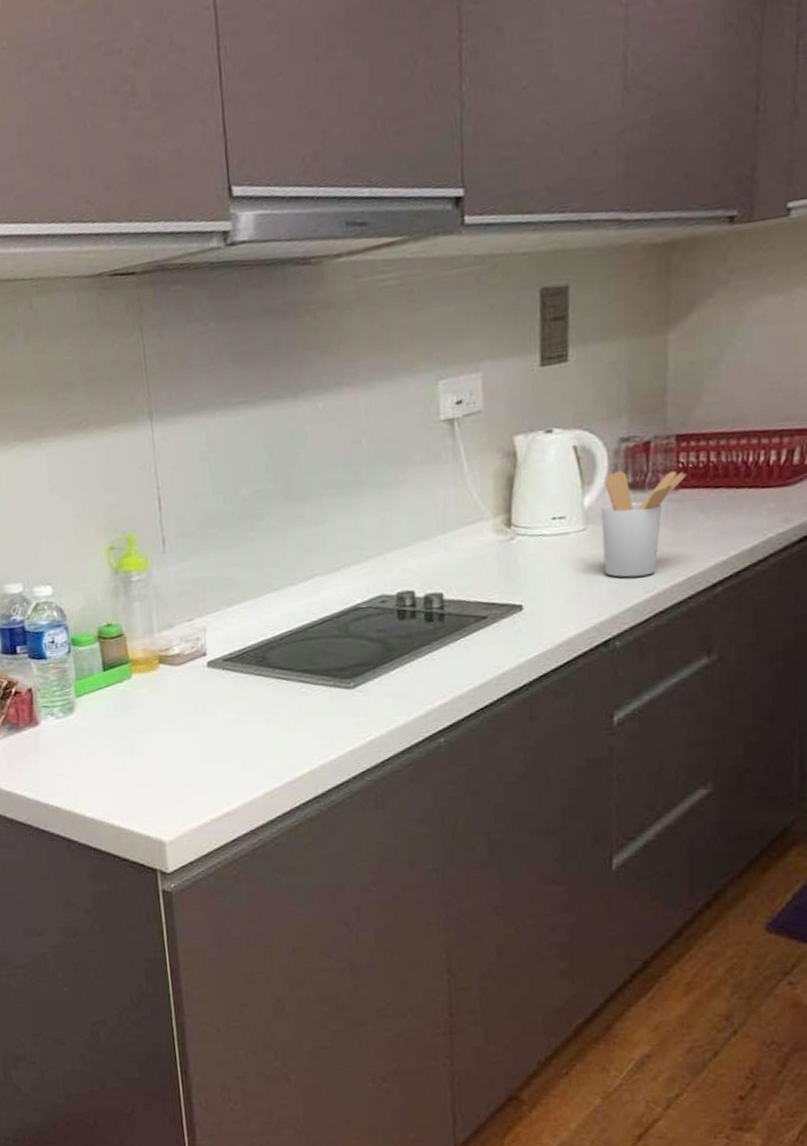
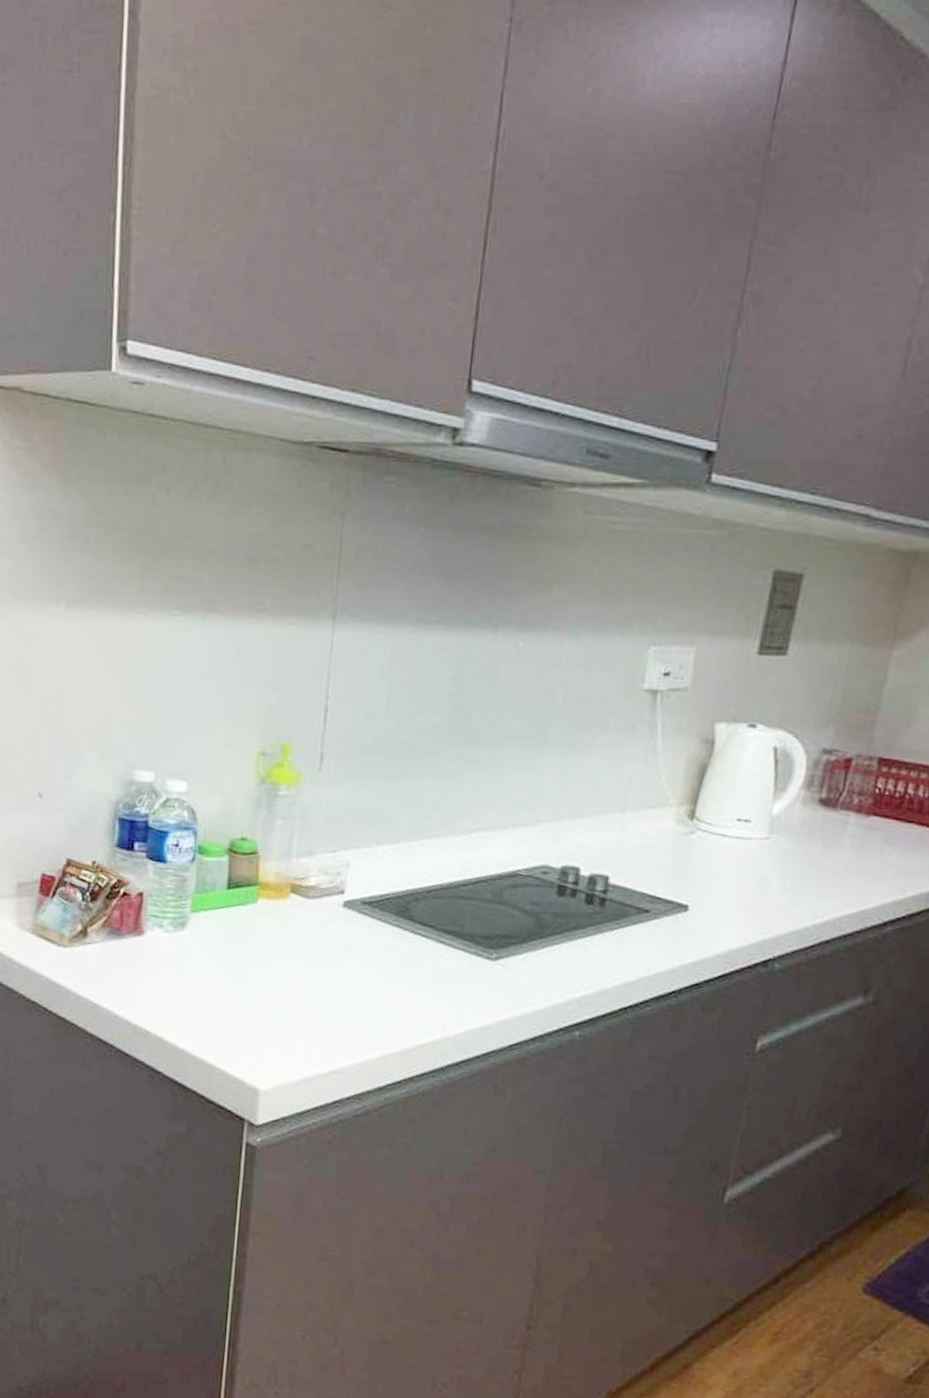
utensil holder: present [600,471,686,578] -> none [779,784,881,900]

